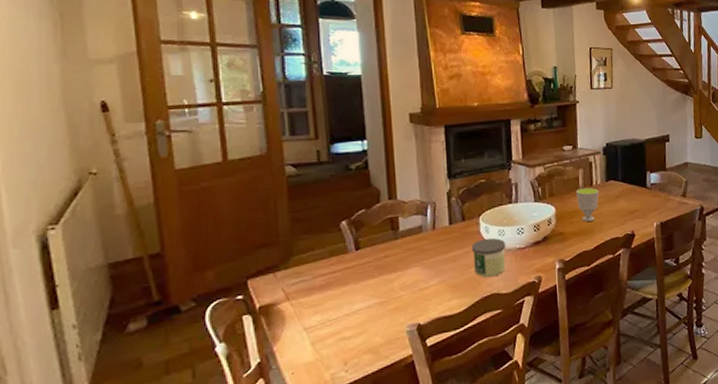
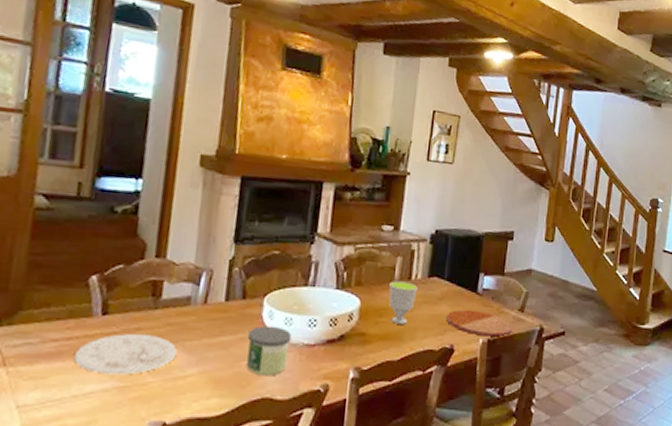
plate: none [340,259,419,295] -> present [73,334,178,375]
plate: none [625,201,679,221] -> present [446,310,513,337]

